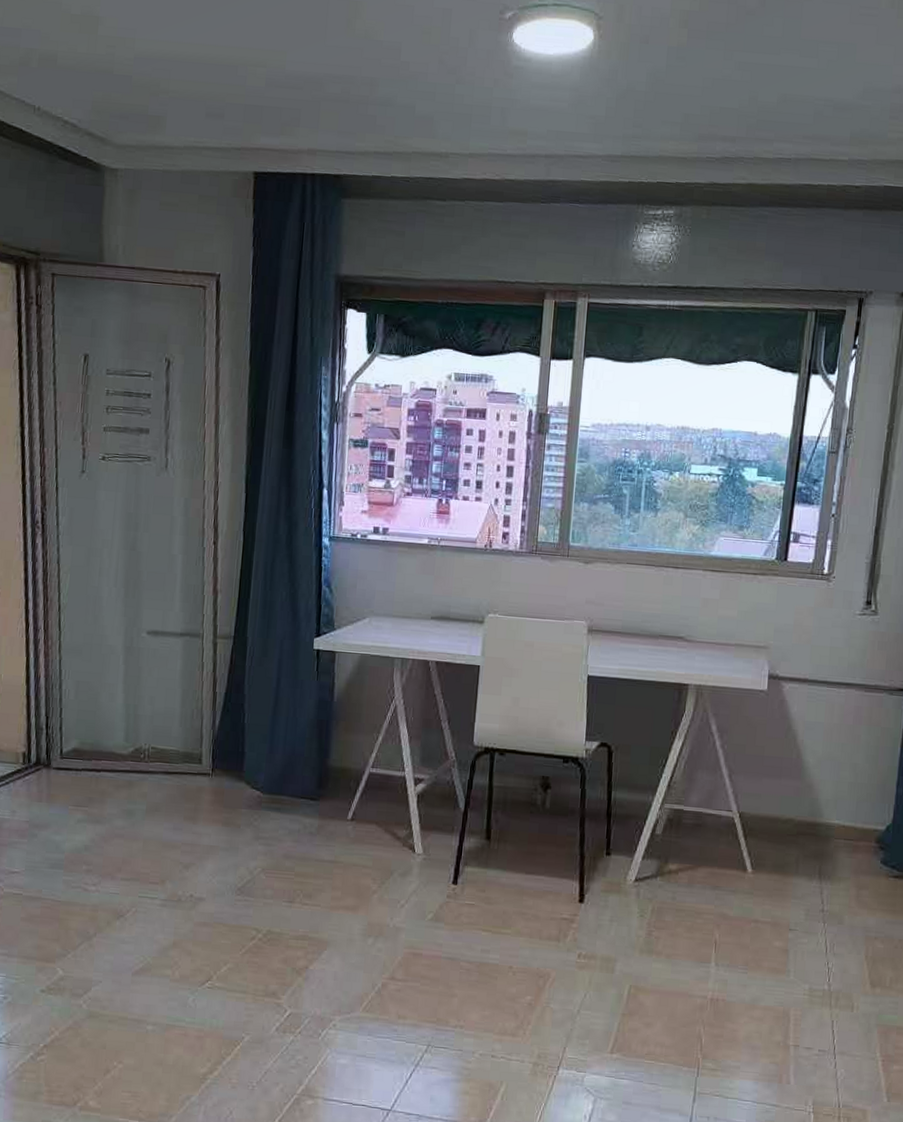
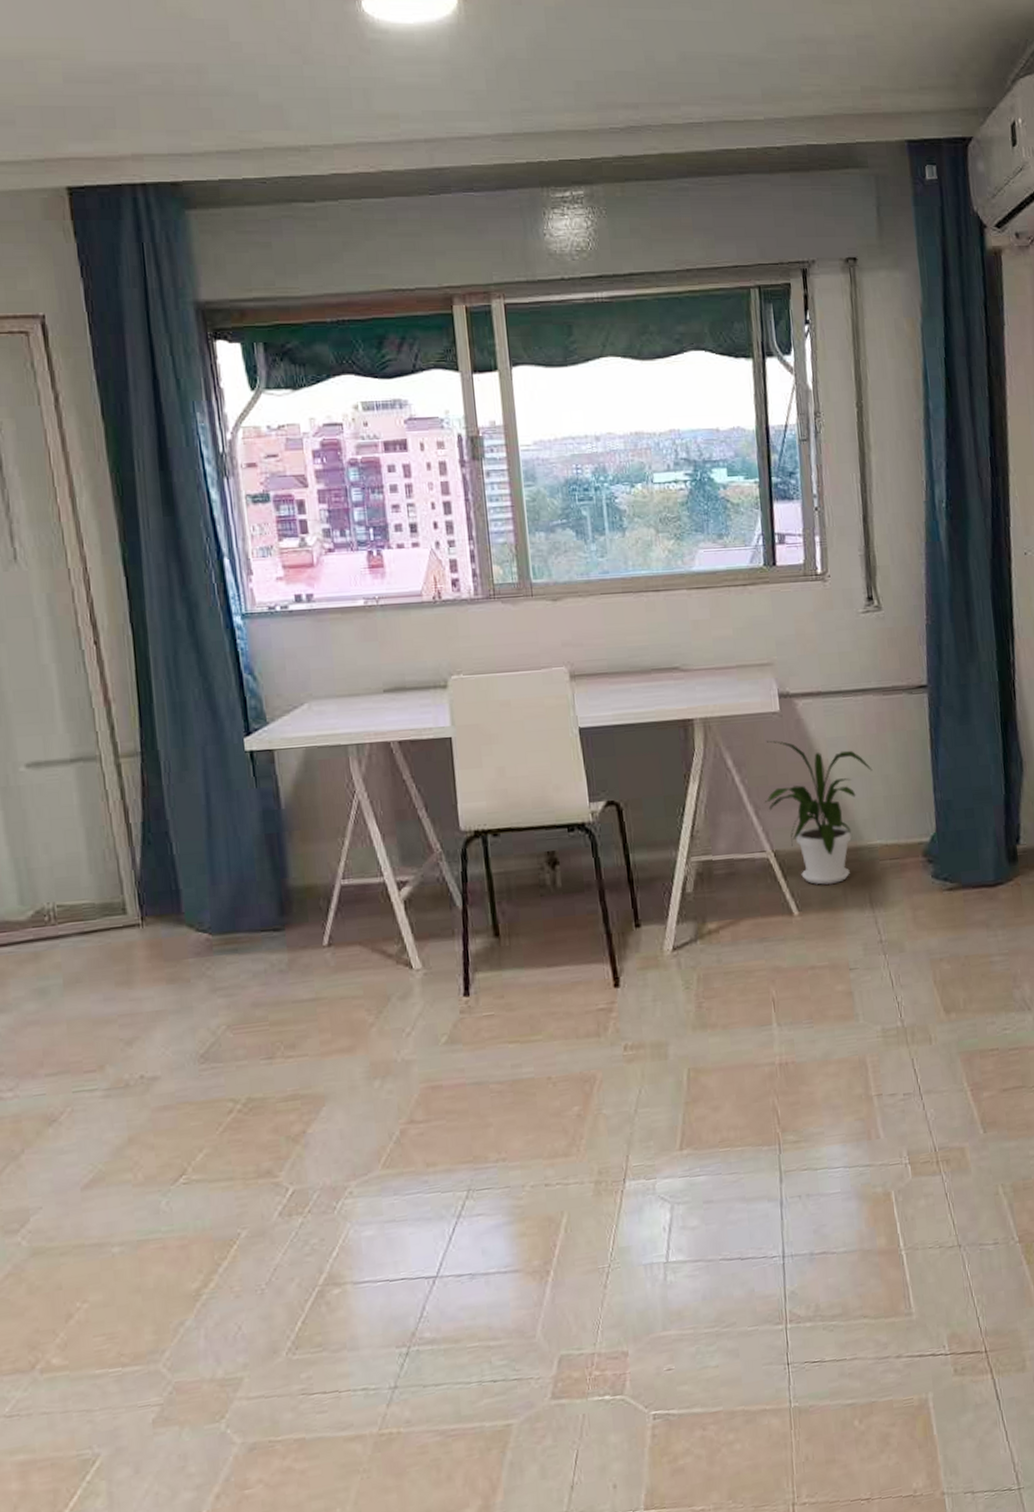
house plant: none [739,714,843,851] -> present [765,740,873,885]

